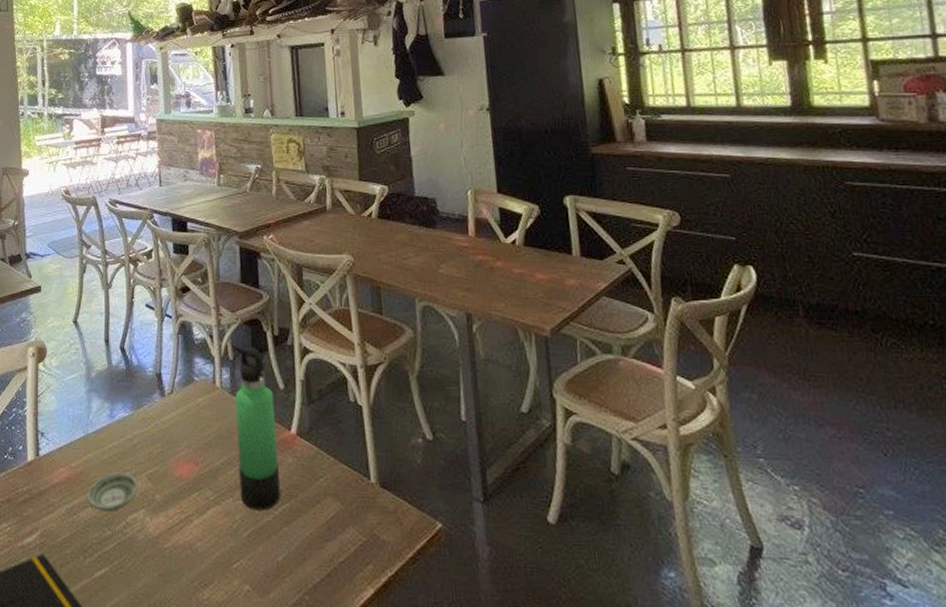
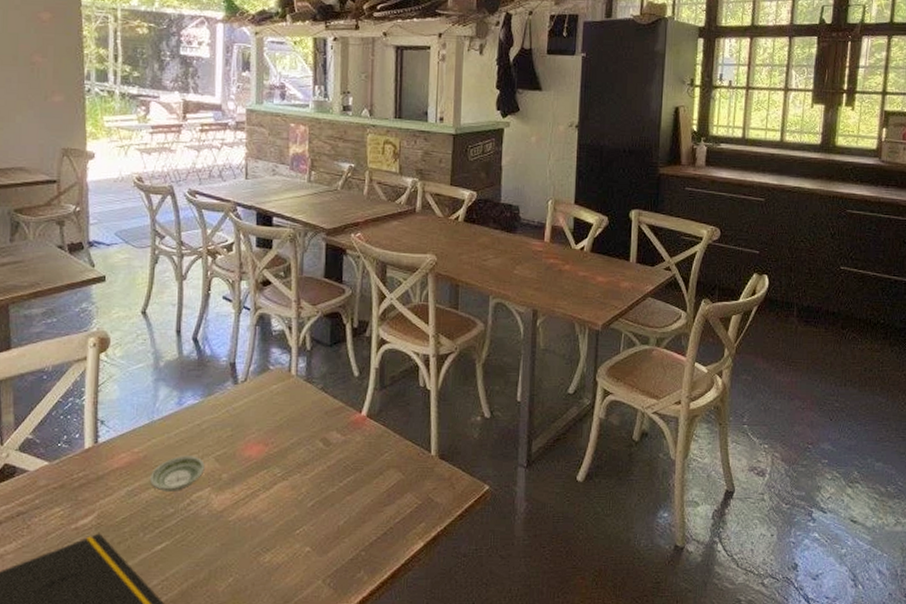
thermos bottle: present [235,347,281,511] -> none [307,338,348,483]

